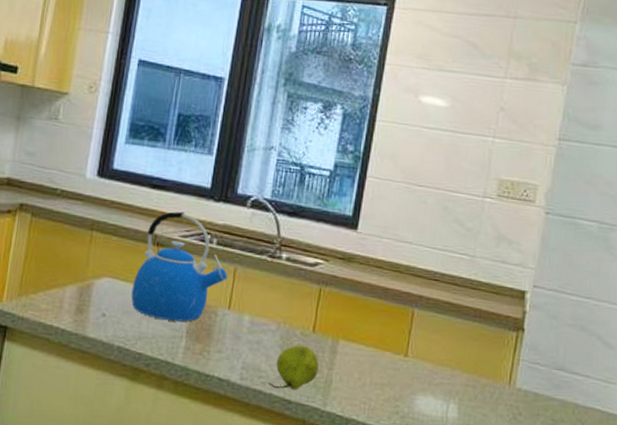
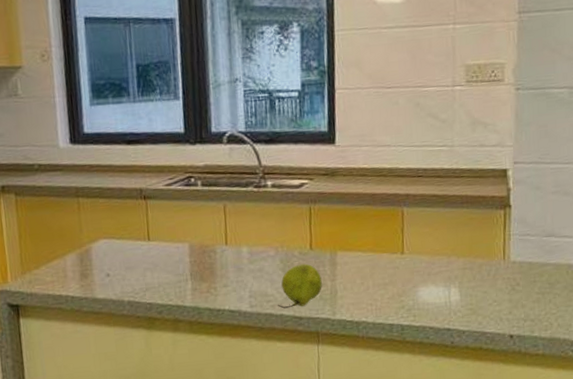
kettle: present [131,211,228,322] -> none [129,161,219,268]

